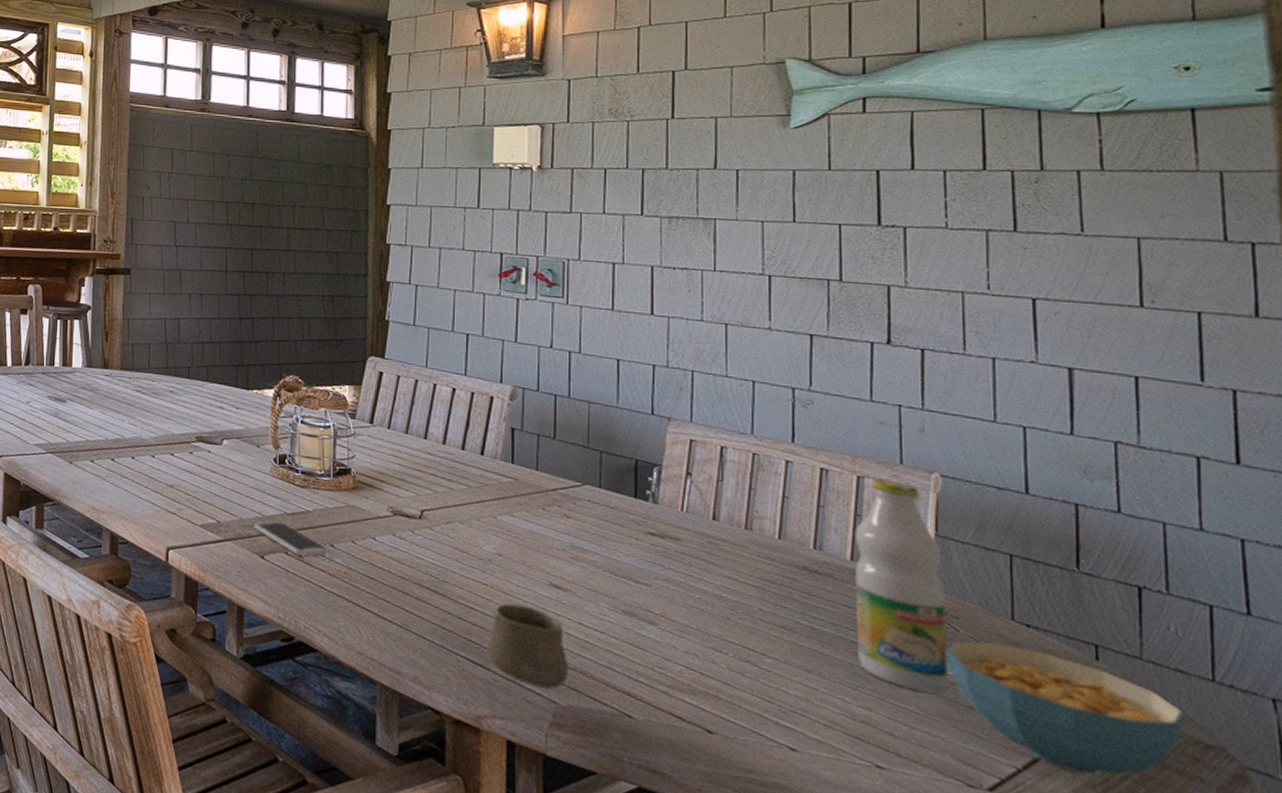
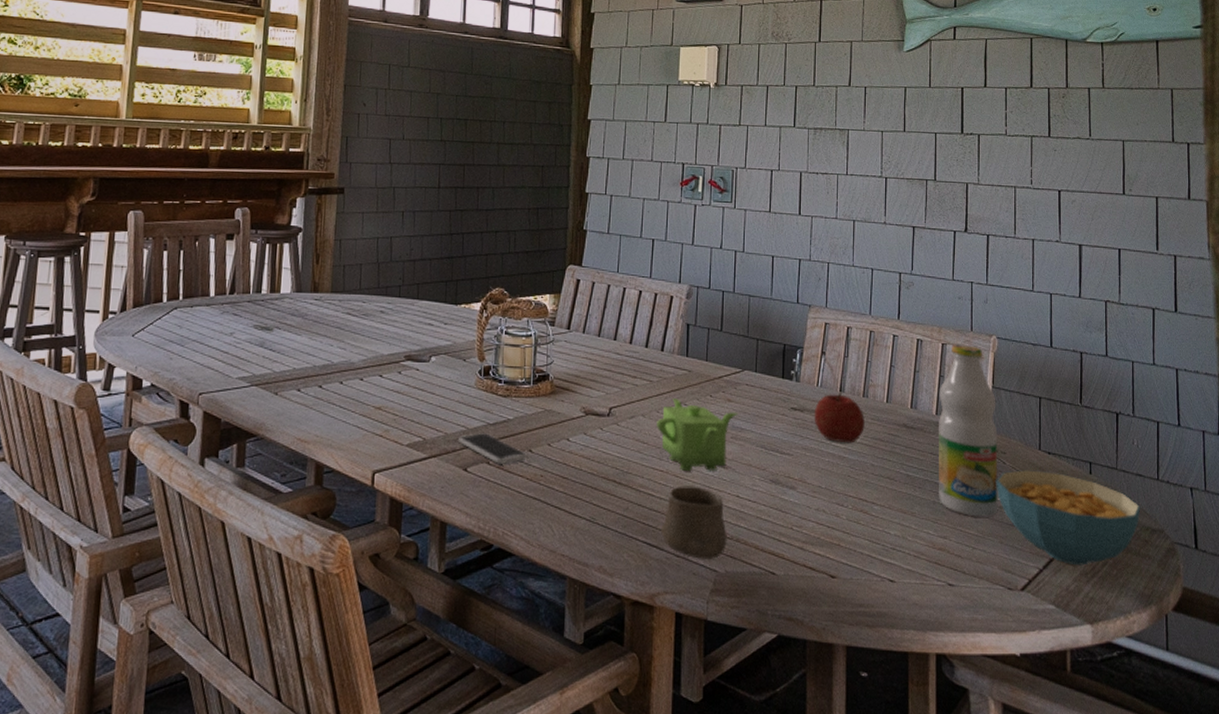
teapot: none [478,507,579,593] -> present [657,398,739,472]
fruit: none [678,520,749,582] -> present [814,391,865,443]

